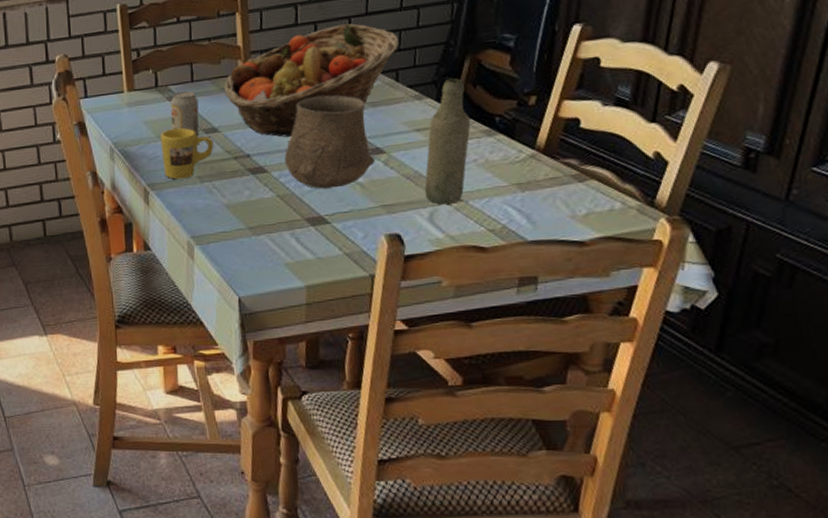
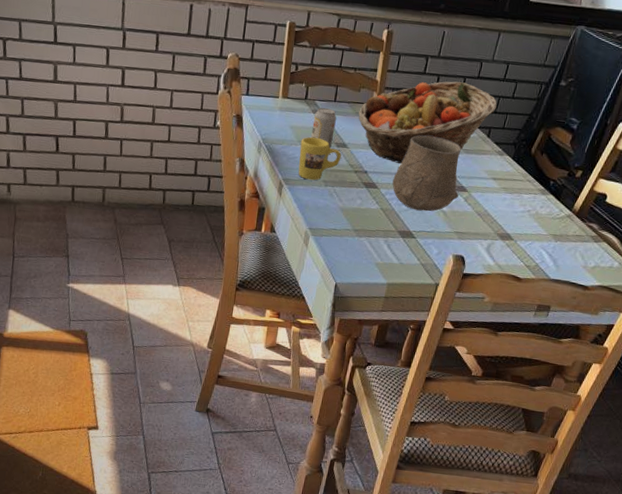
bottle: present [424,77,471,205] -> none [488,143,535,241]

